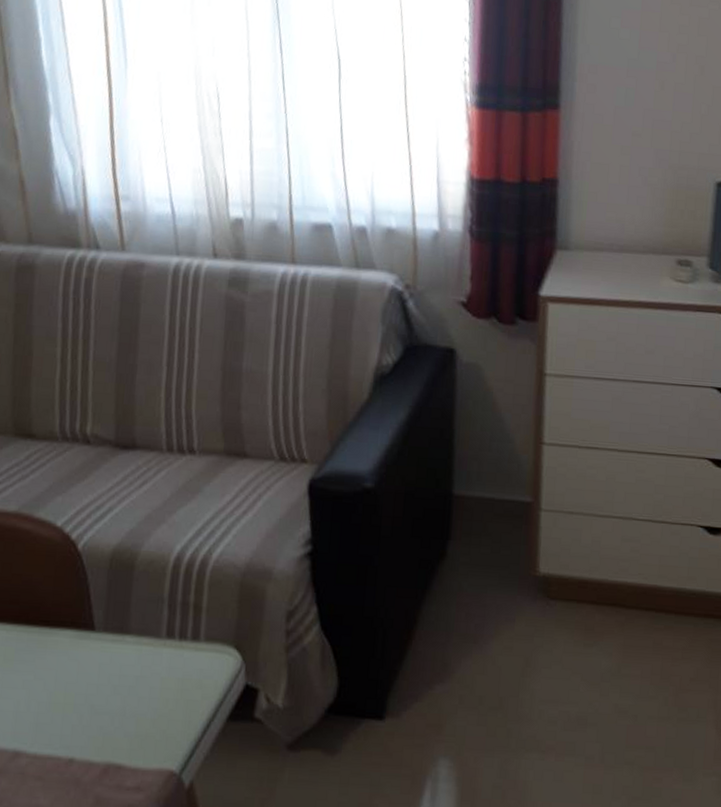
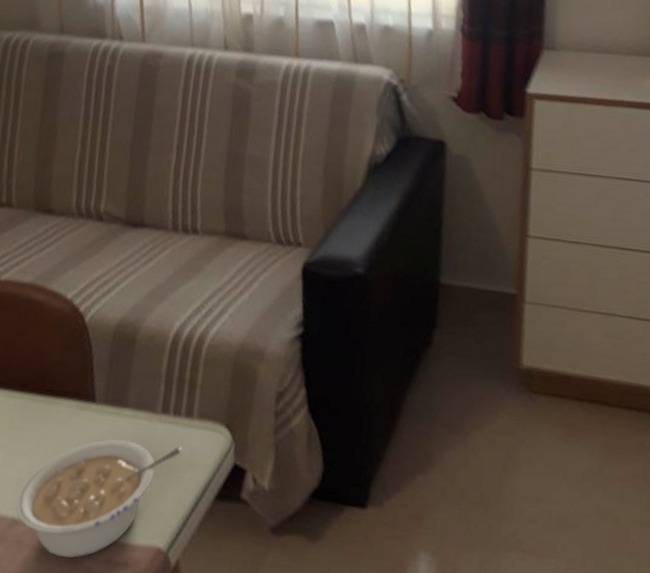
legume: none [17,666,190,787] -> present [16,439,182,559]

